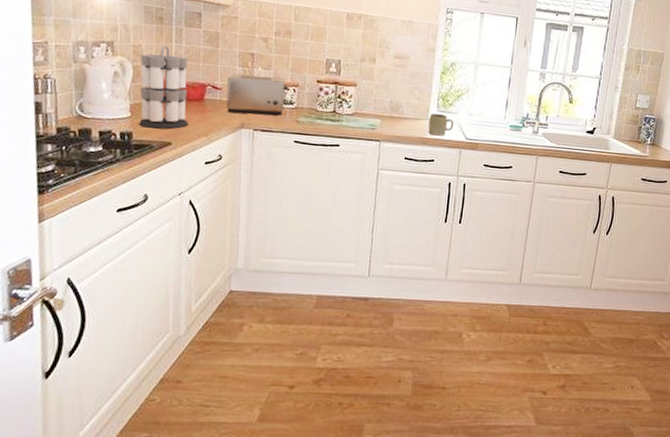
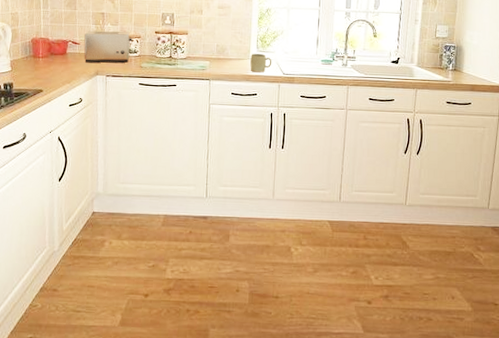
spice rack: present [139,45,189,129] -> none [16,11,56,79]

